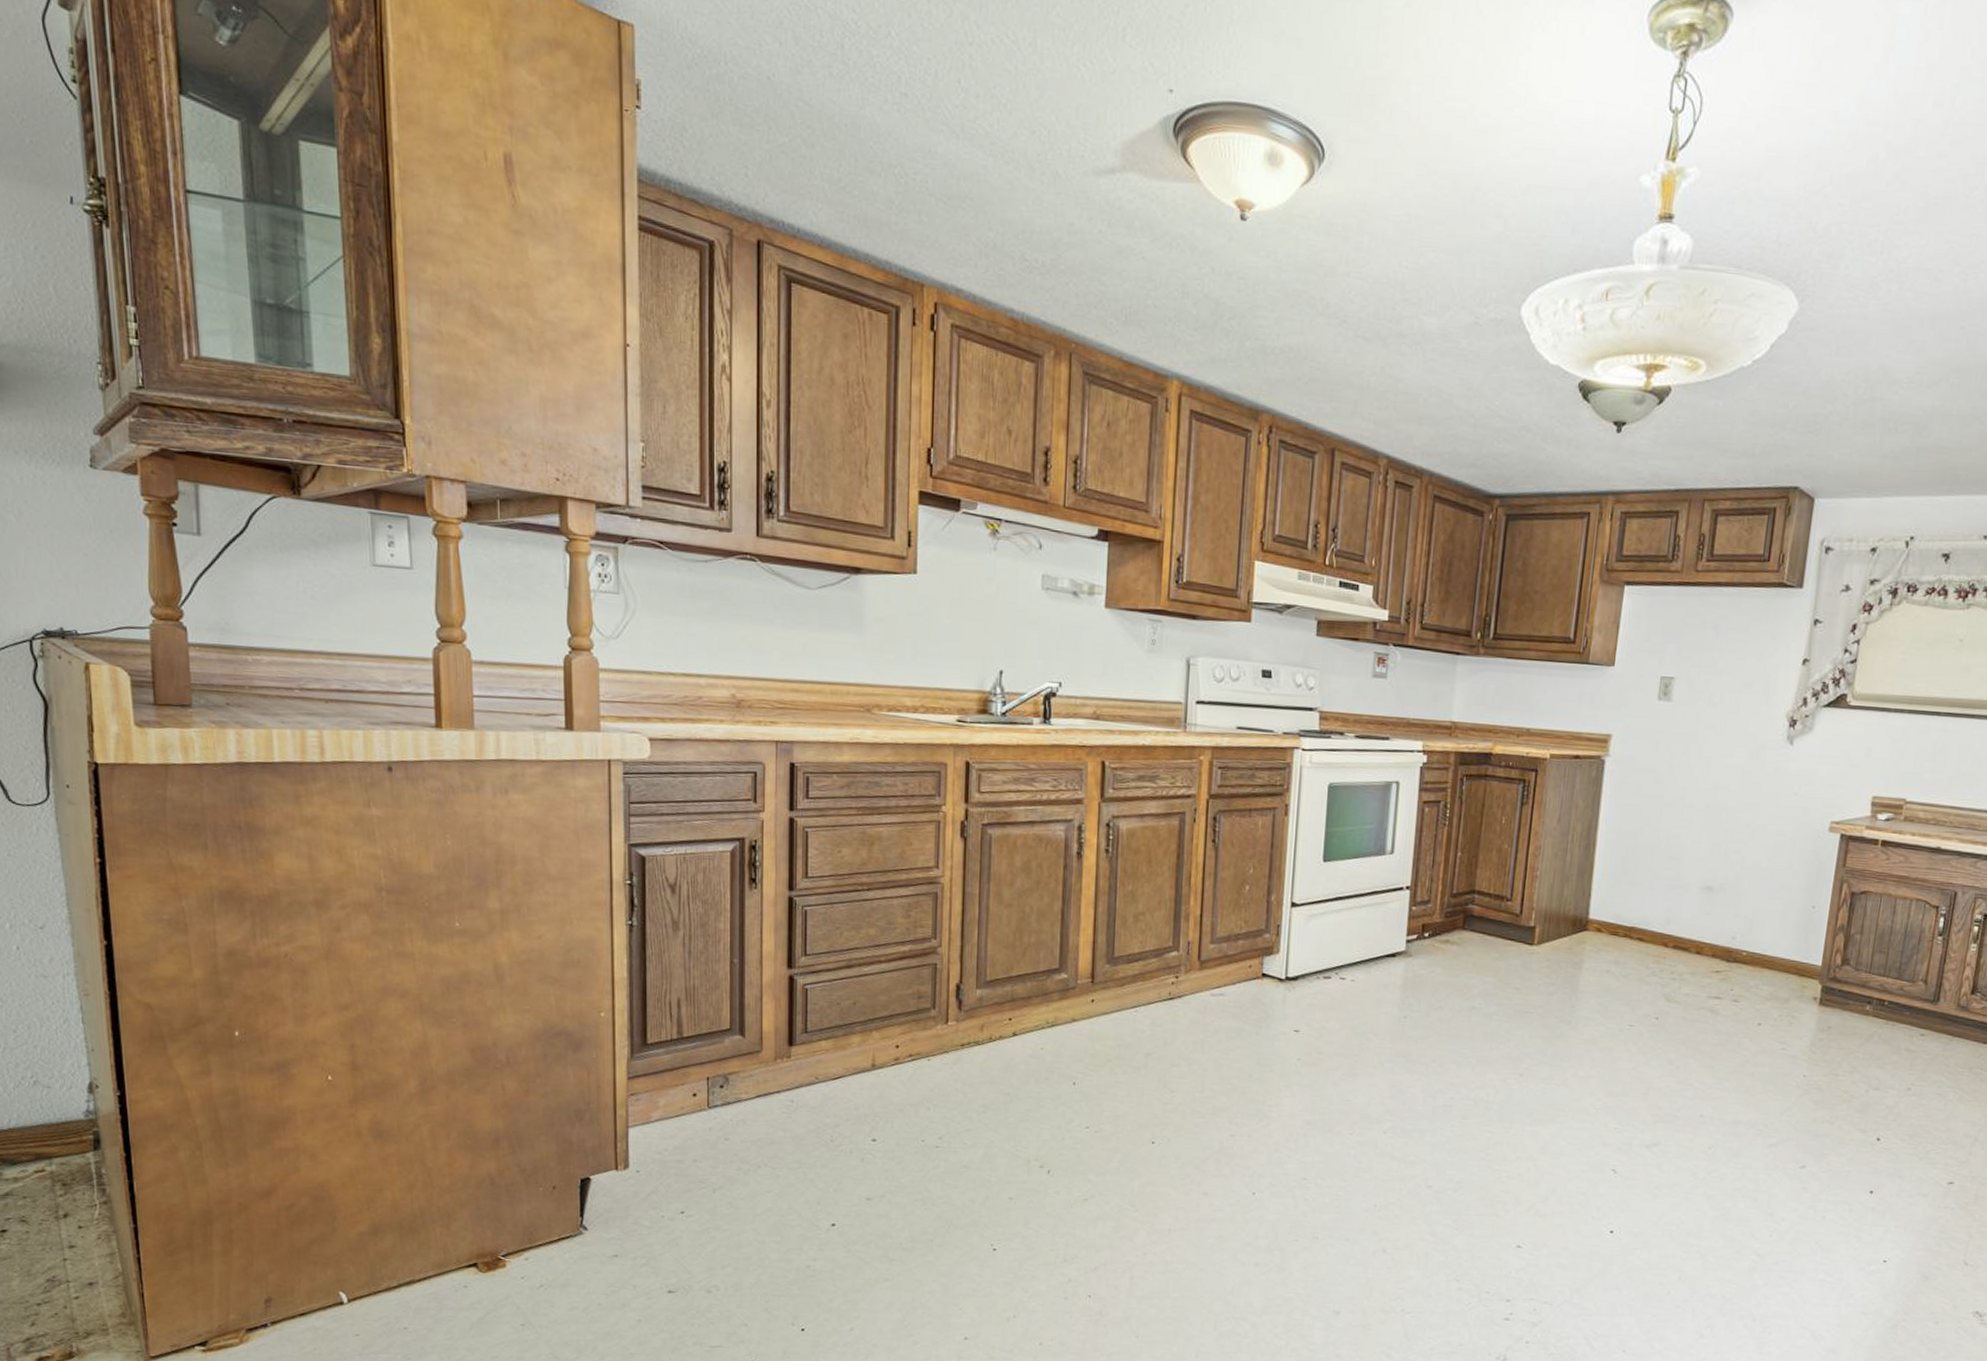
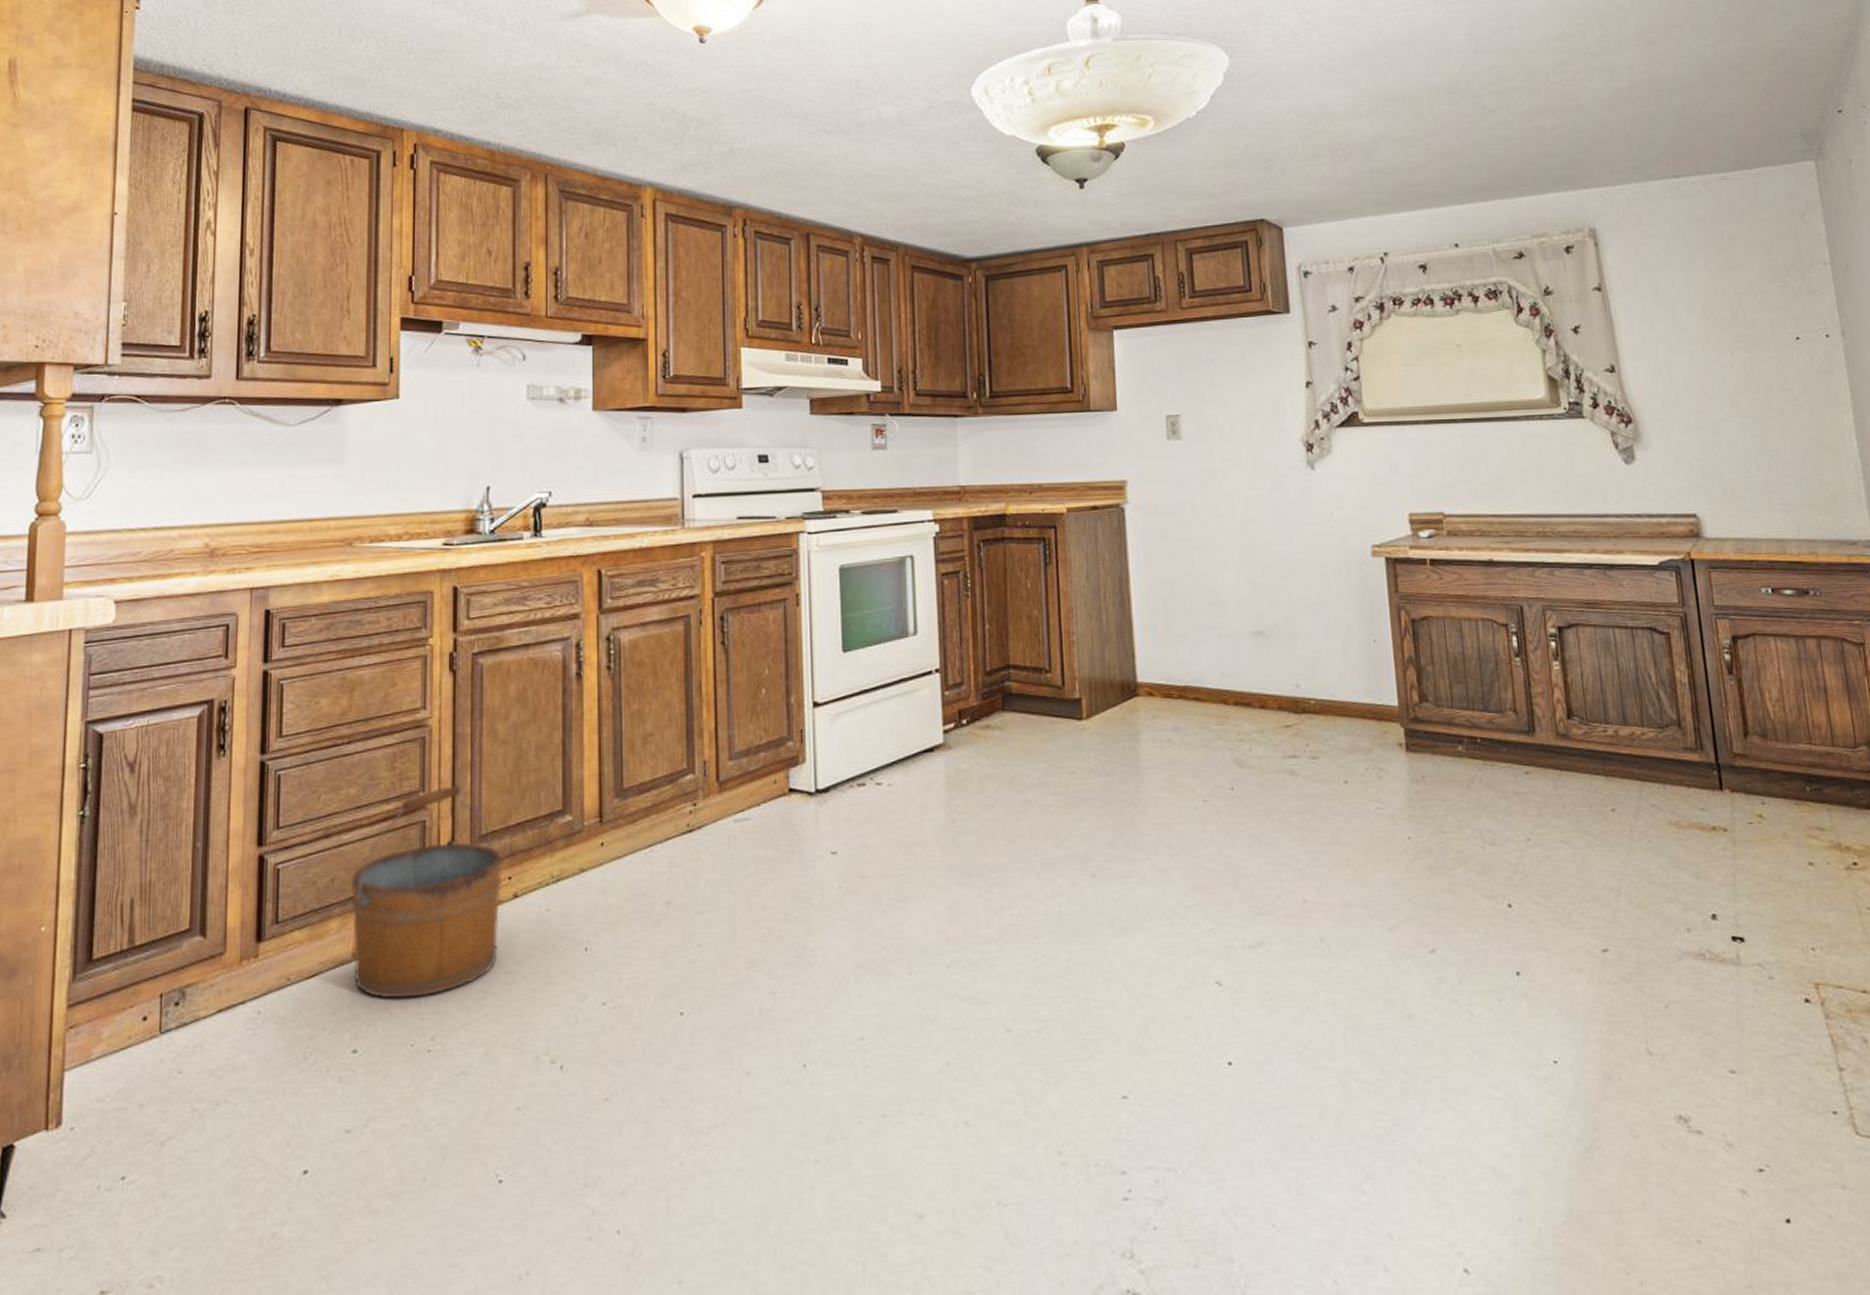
bucket: none [870,937,1004,1105] -> present [350,786,502,999]

